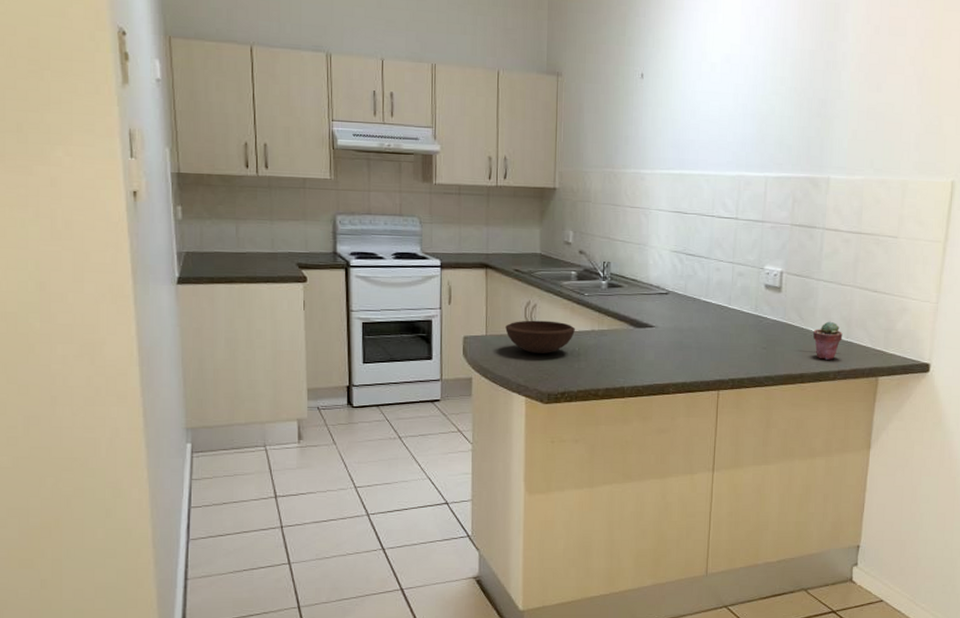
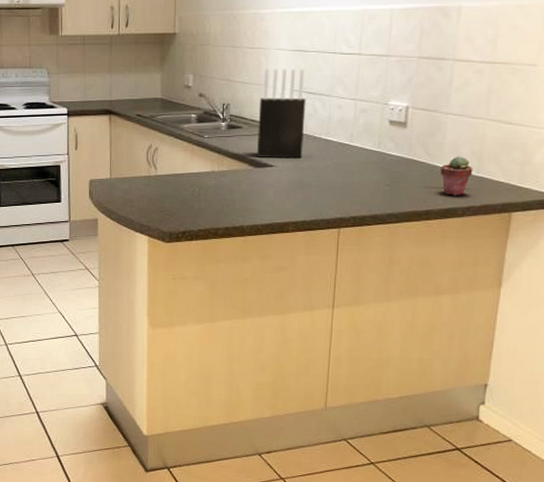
bowl: present [505,320,575,354] -> none [128,163,195,196]
knife block: none [638,228,686,320] -> present [257,68,306,159]

